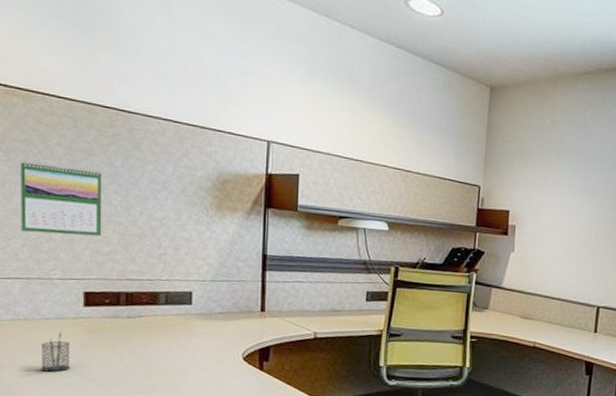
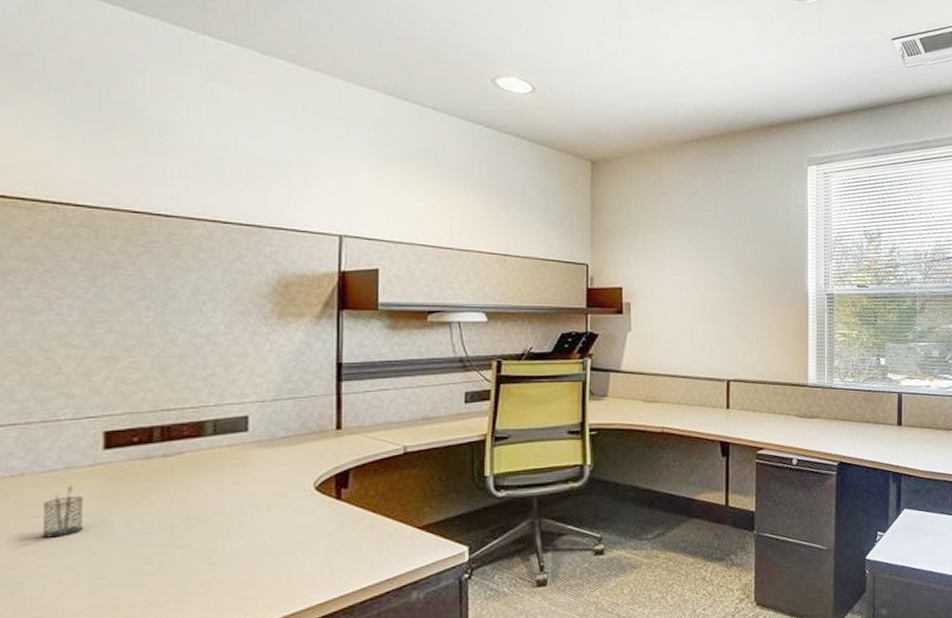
calendar: present [20,160,102,237] -> none [19,282,131,366]

